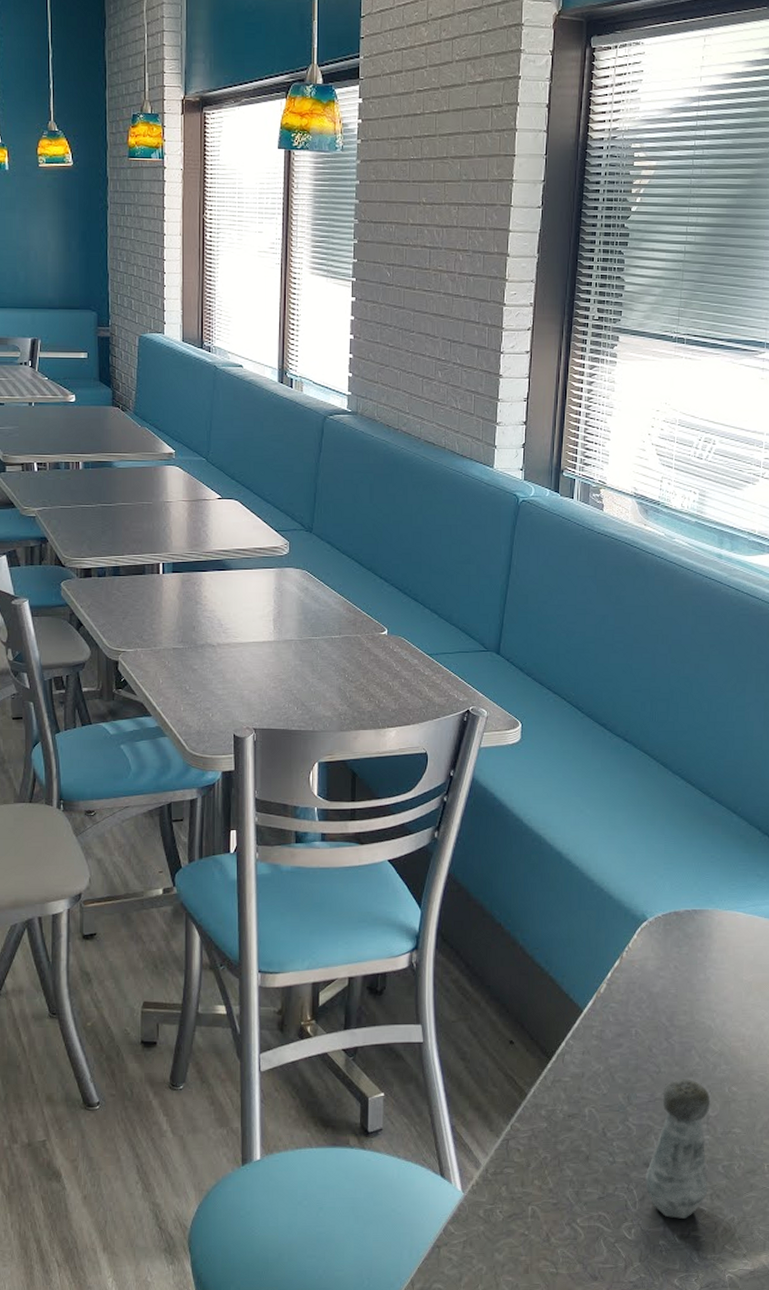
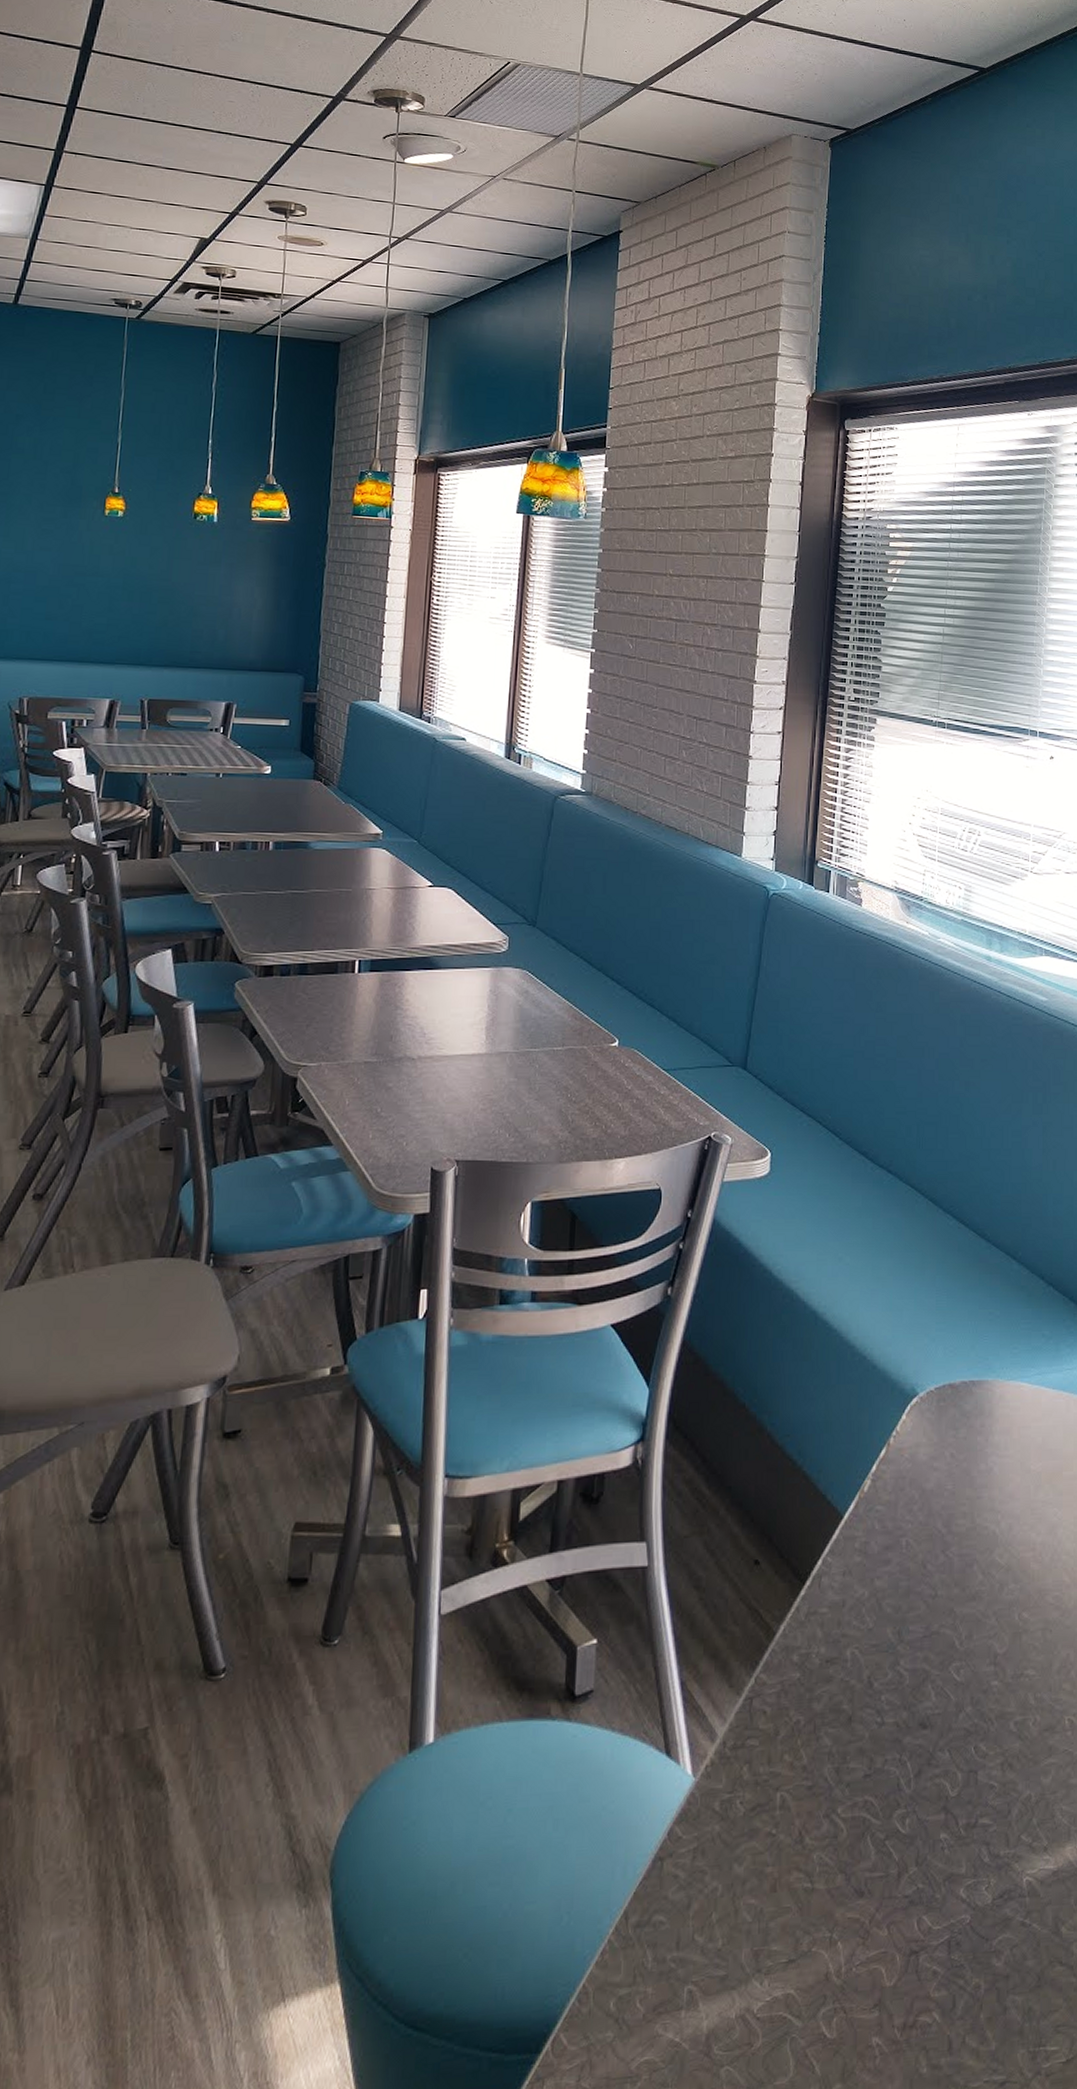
salt shaker: present [645,1078,711,1219] -> none [922,1603,998,1800]

